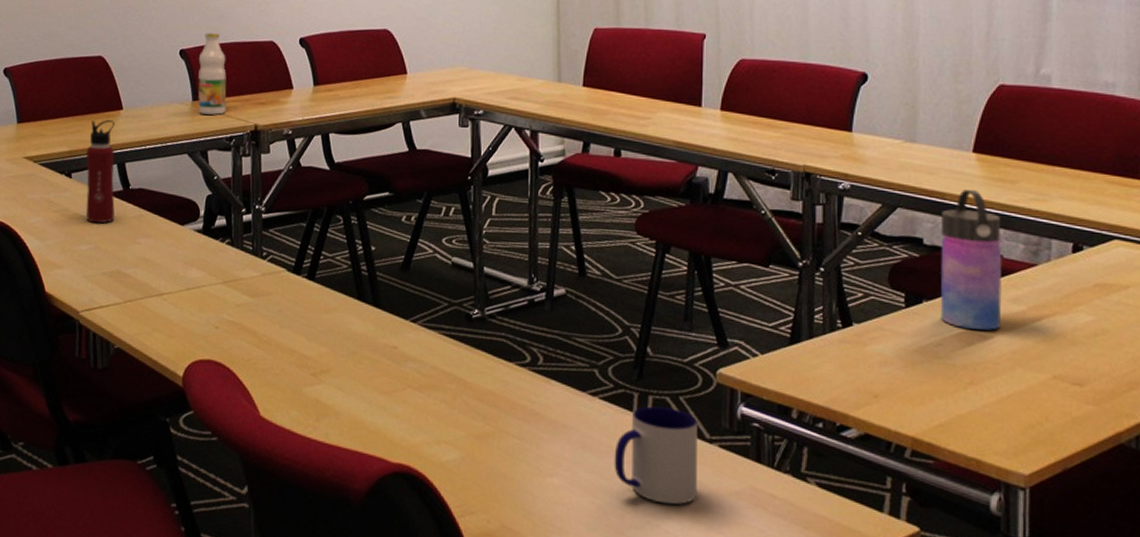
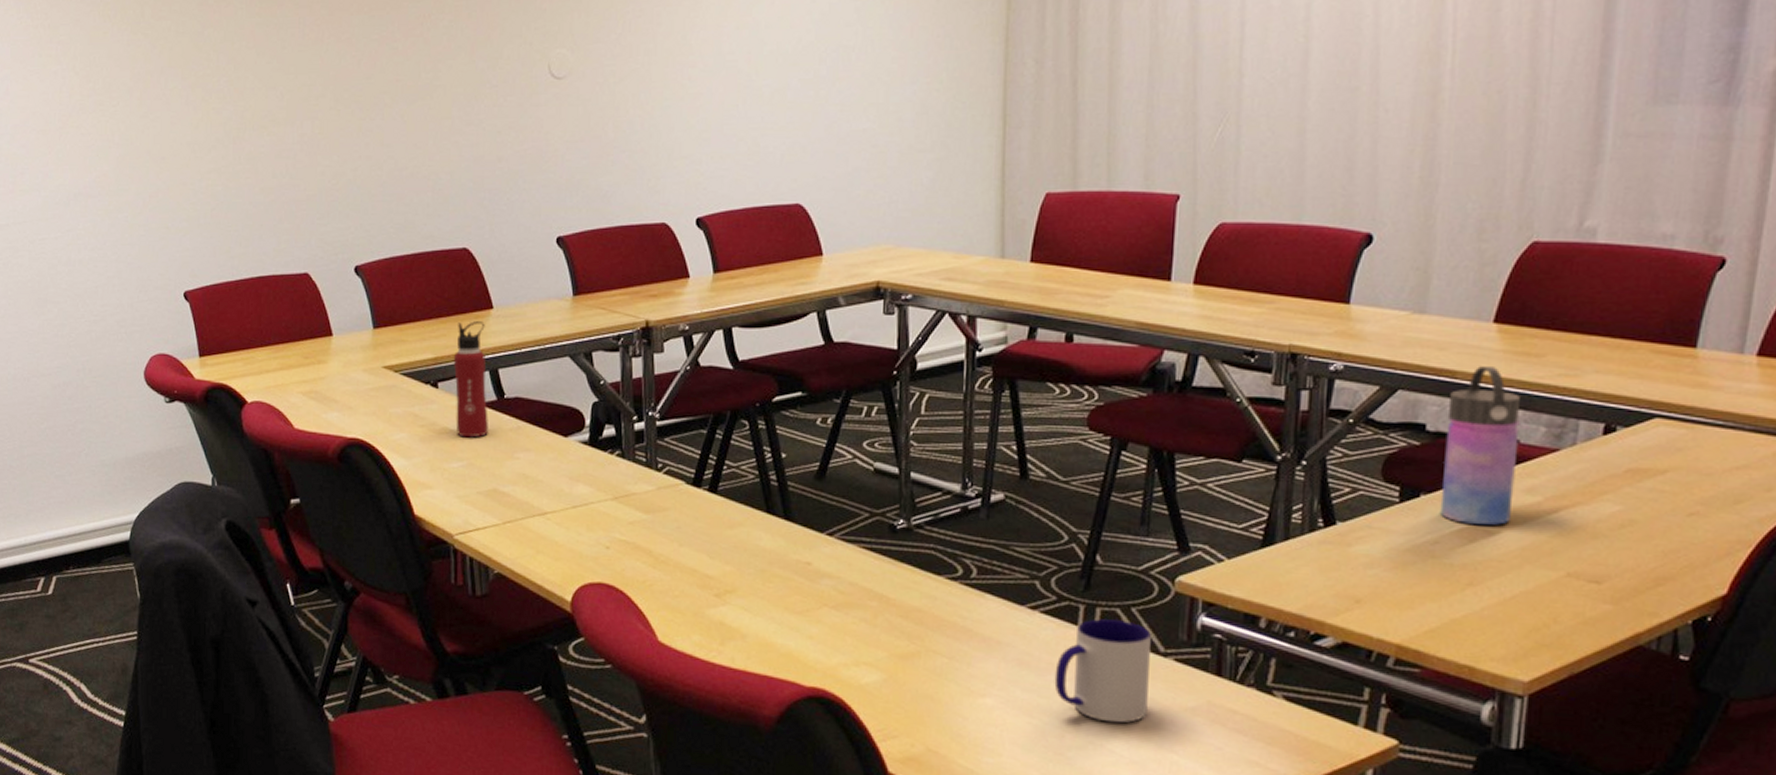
bottle: present [198,33,227,115] -> none [579,216,613,311]

